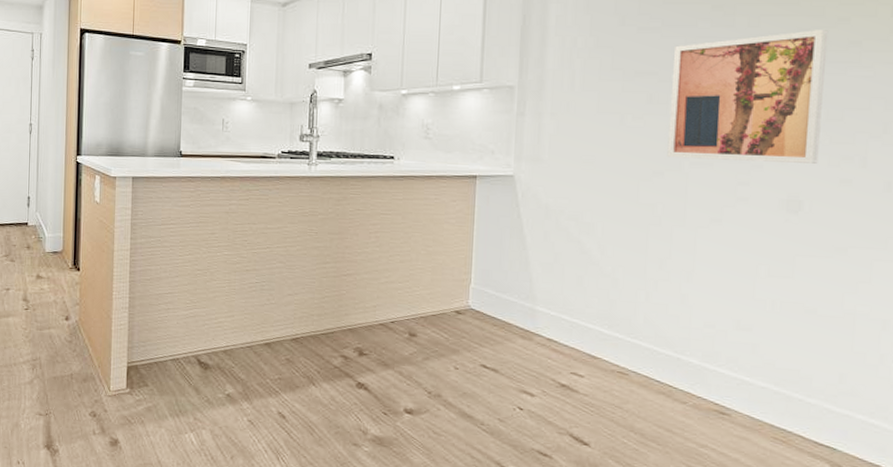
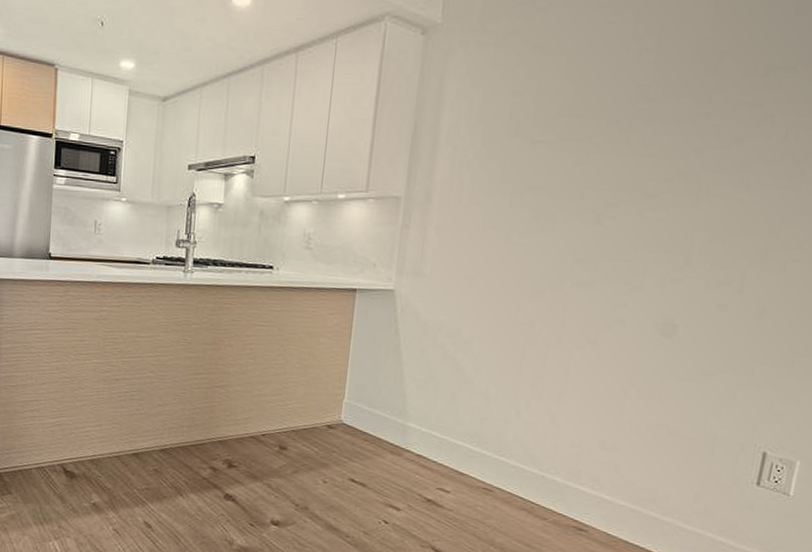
wall art: present [667,28,829,164] -> none [549,149,721,288]

